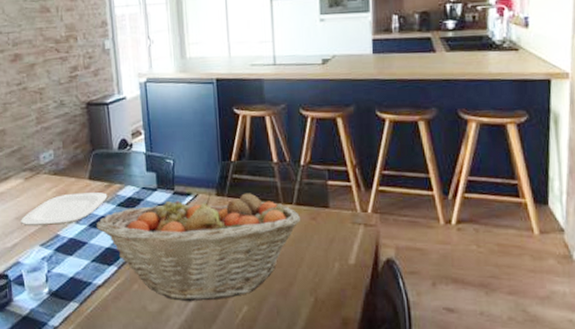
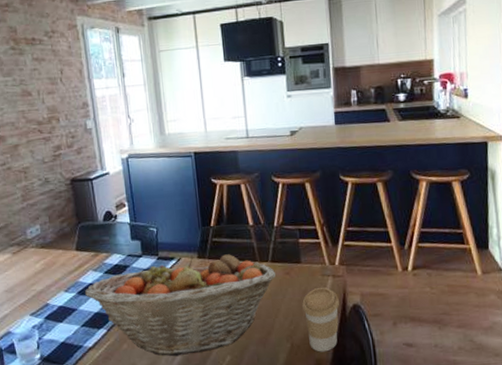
plate: present [21,192,108,225] -> none [10,262,95,297]
coffee cup: none [329,236,371,310] -> present [302,287,339,352]

